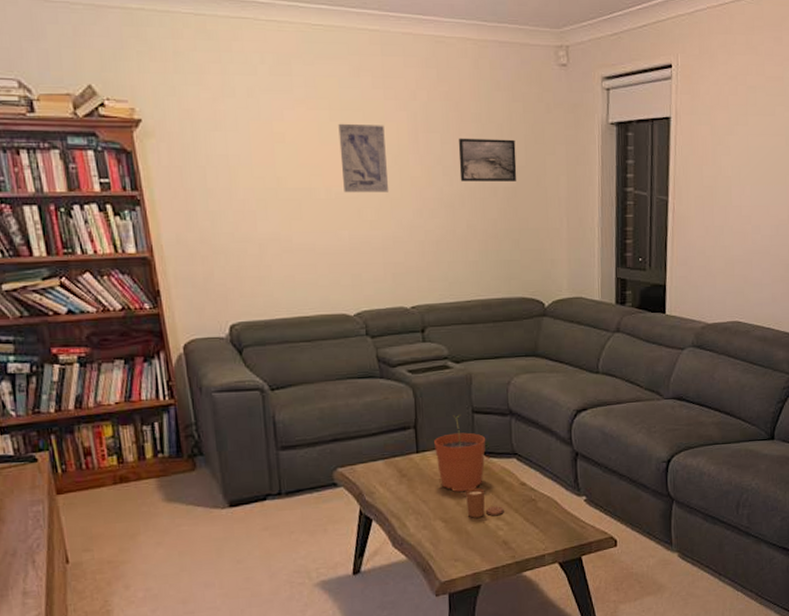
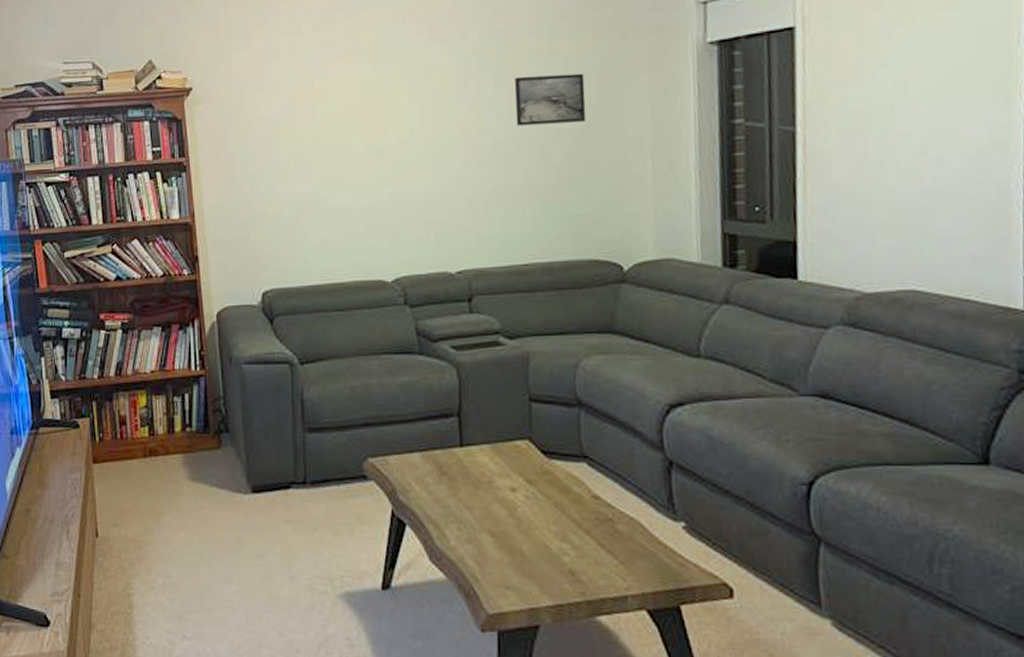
wall art: present [338,123,389,193] -> none [381,71,434,147]
plant pot: present [434,415,486,492] -> none [482,403,547,499]
candle: present [466,487,504,518] -> none [521,496,571,536]

